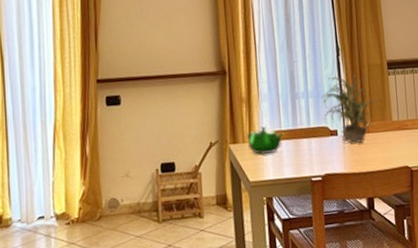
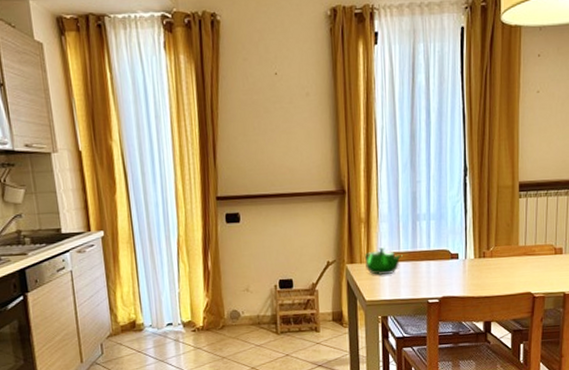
potted plant: present [321,74,378,143] -> none [443,196,504,267]

